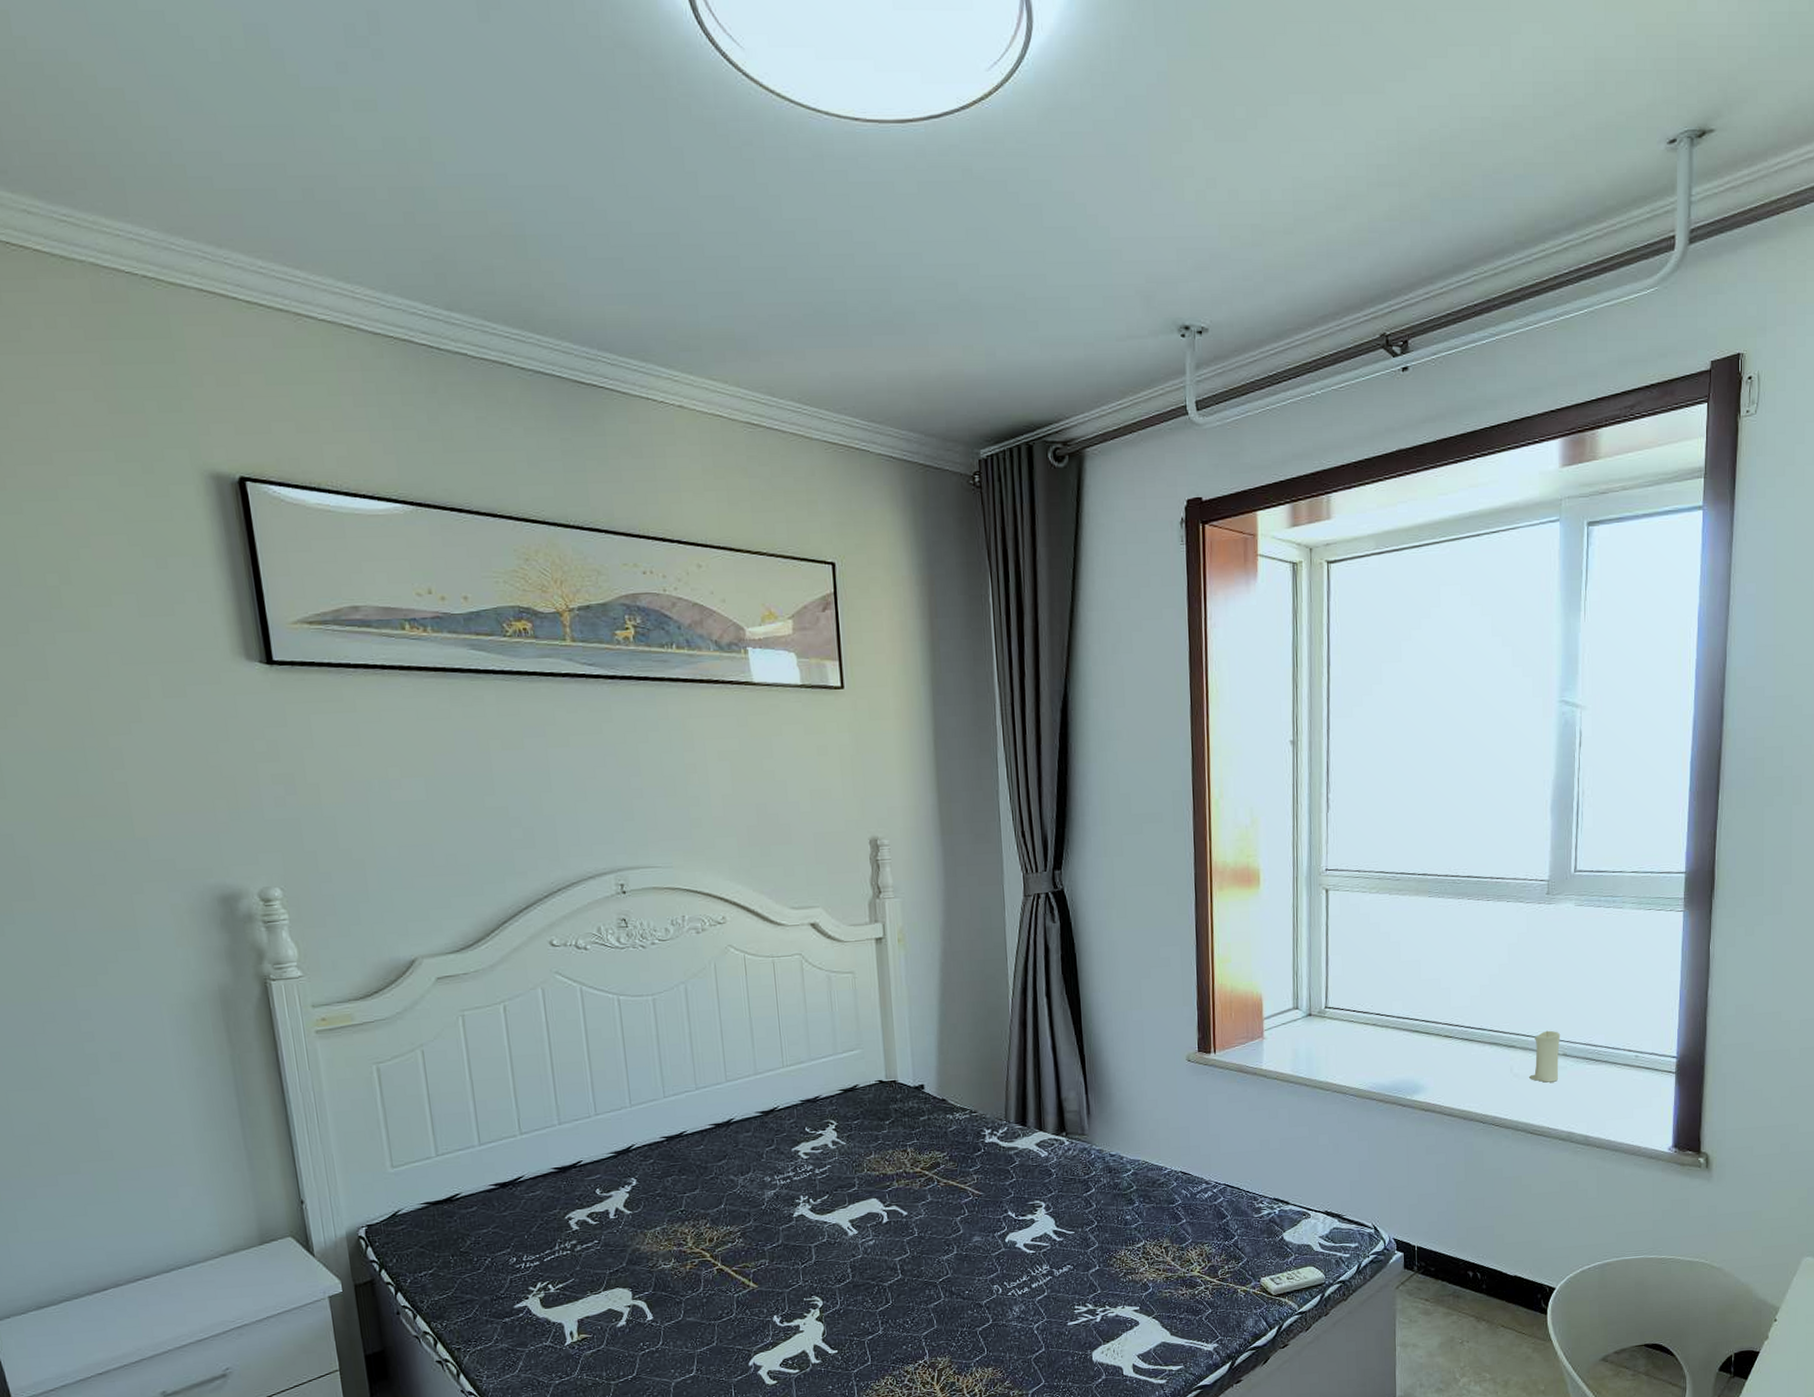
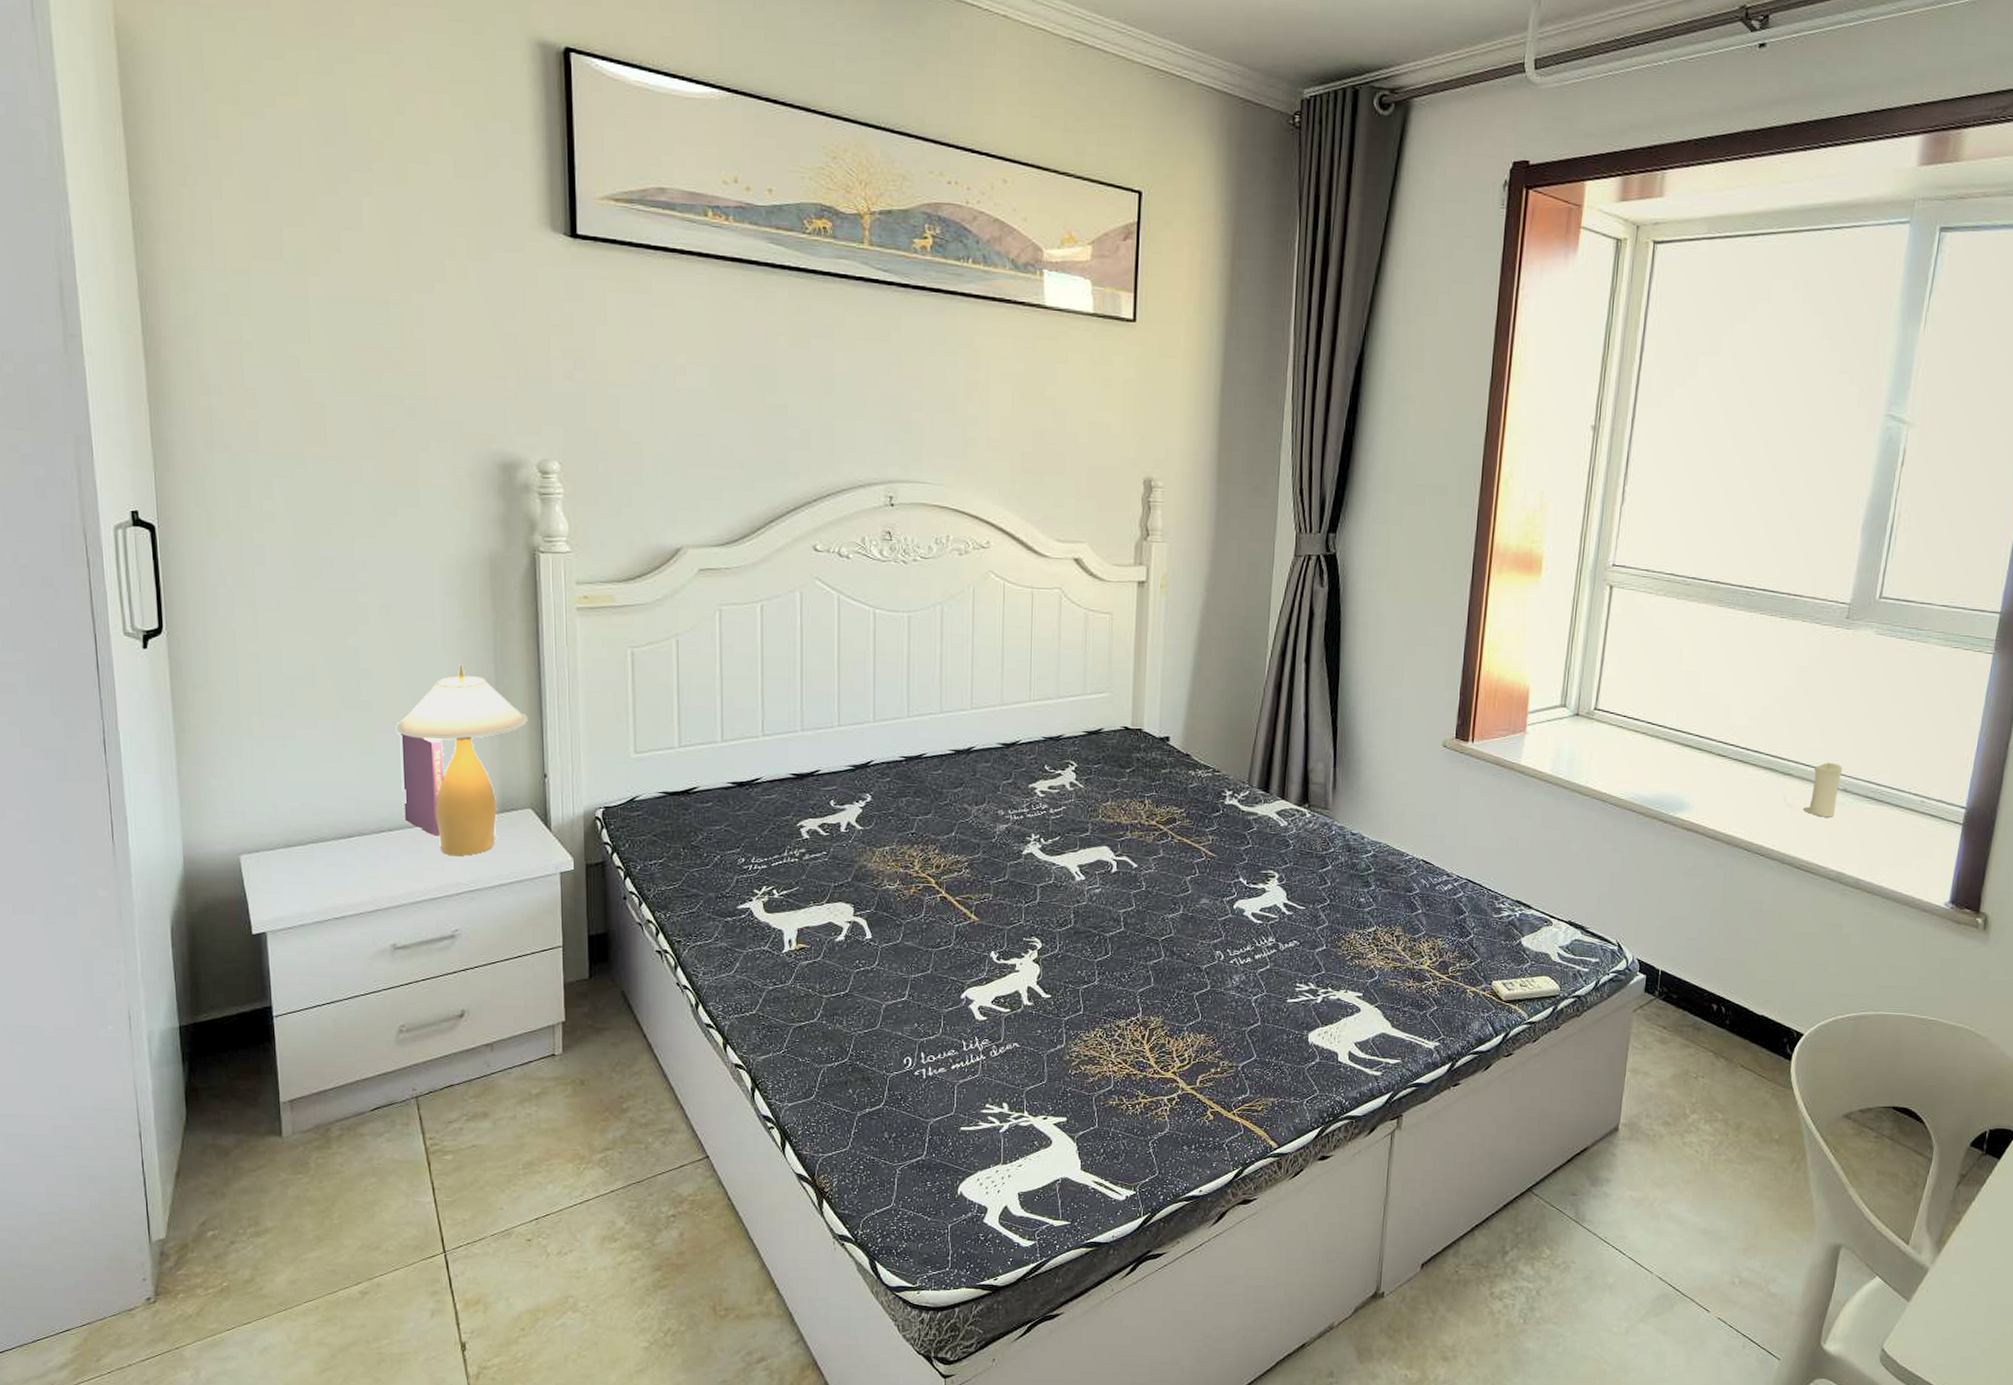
table lamp: none [140,1102,277,1295] -> present [395,665,527,857]
book: none [147,1178,200,1277] -> present [401,733,444,836]

